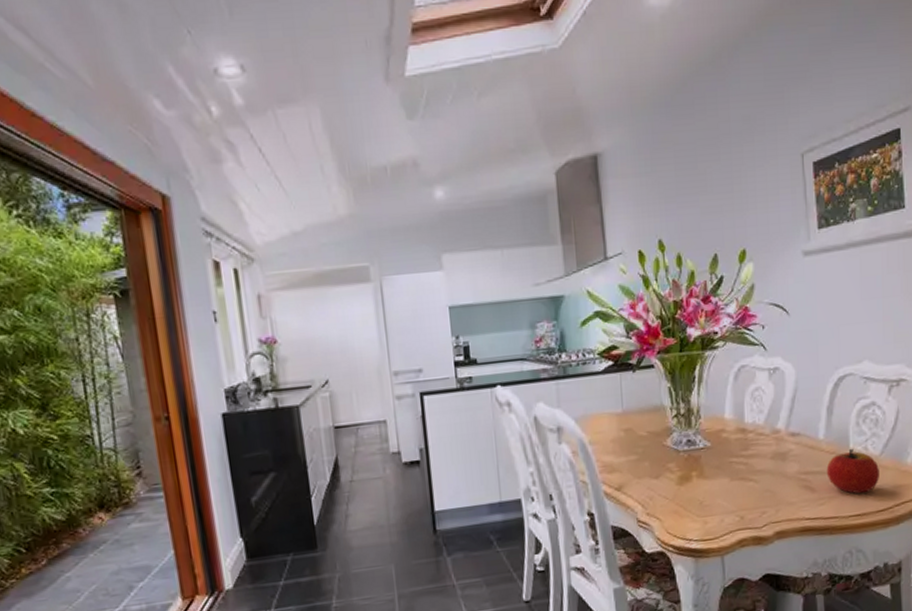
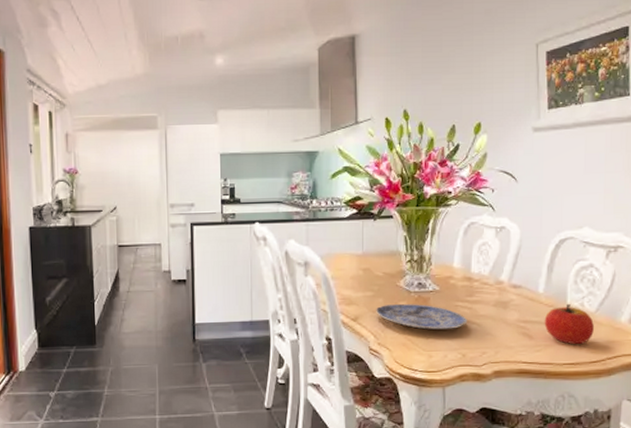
plate: none [642,464,744,493] -> present [376,304,468,330]

